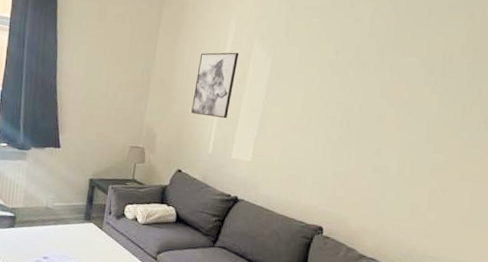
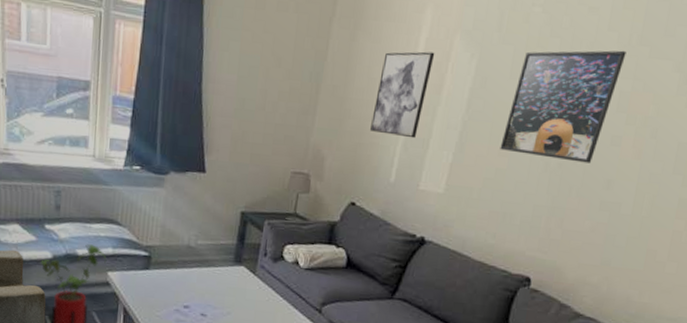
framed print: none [293,50,384,136] -> present [500,50,626,163]

